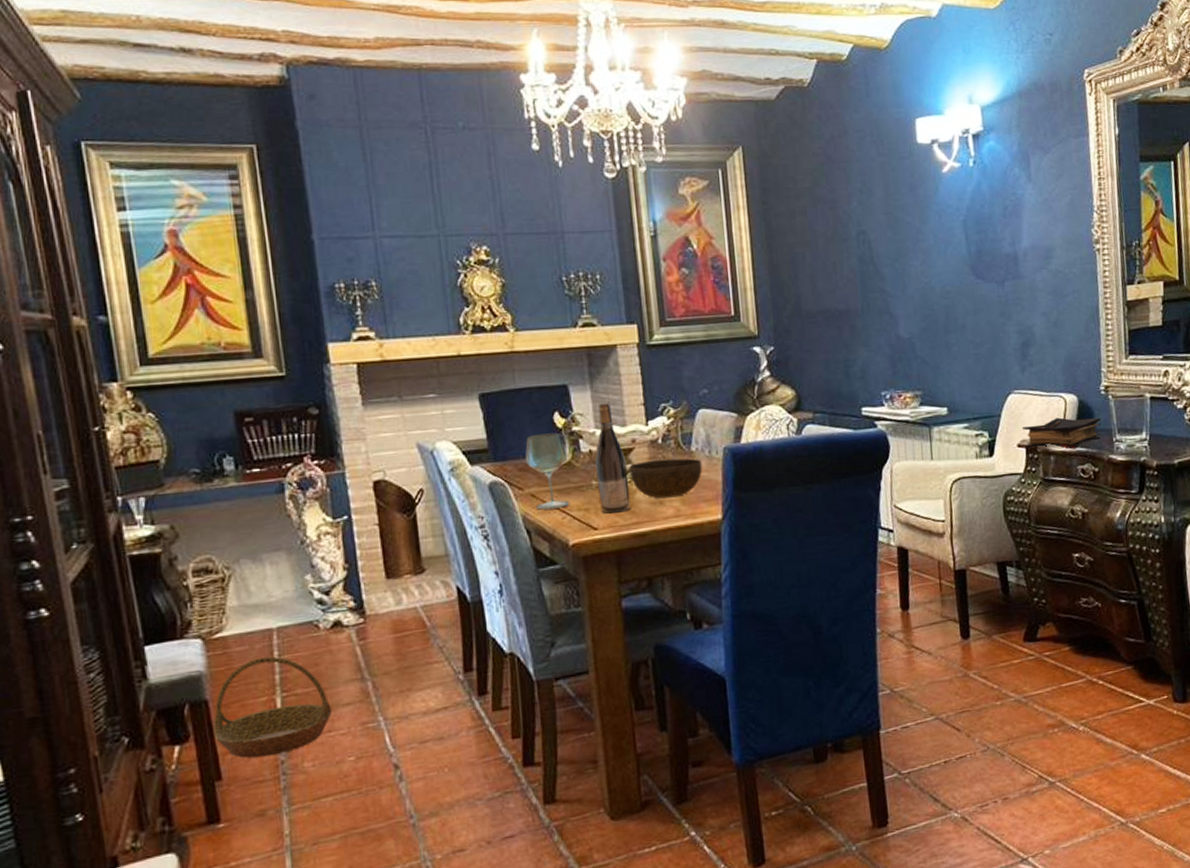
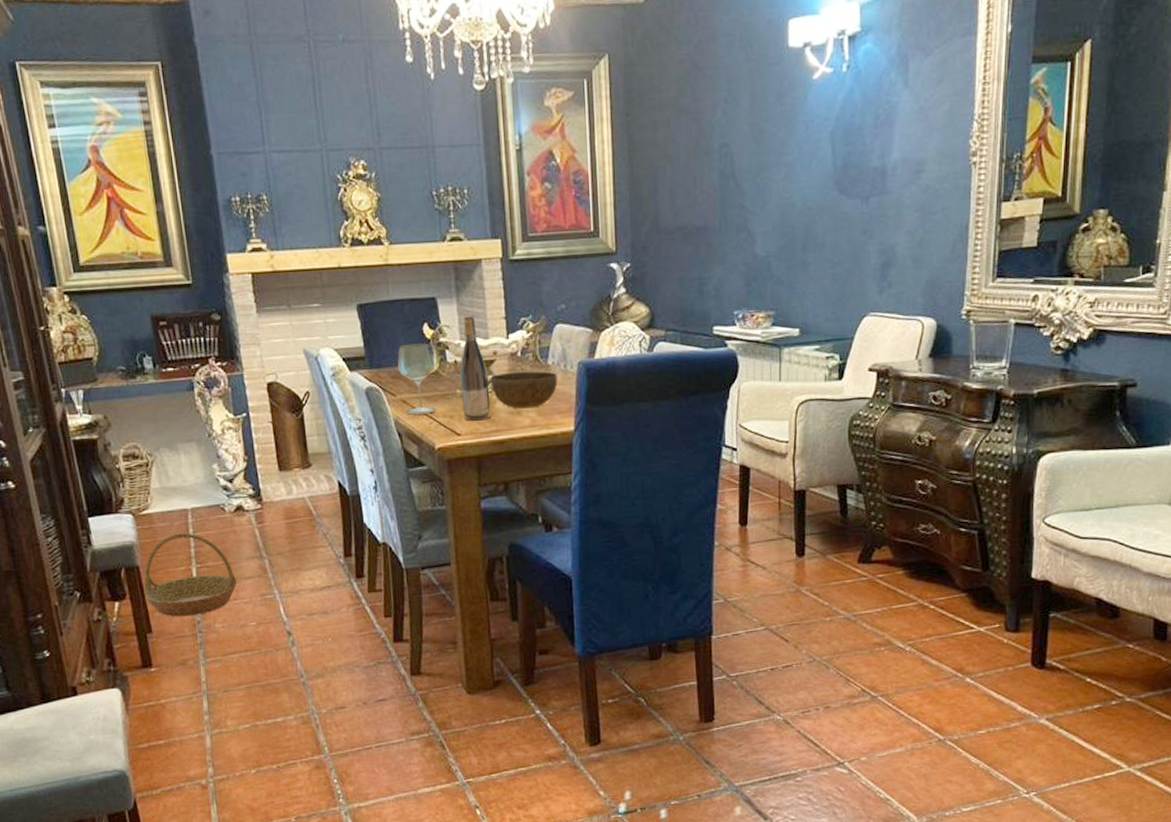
book: present [1022,417,1102,449] -> none [874,342,959,375]

